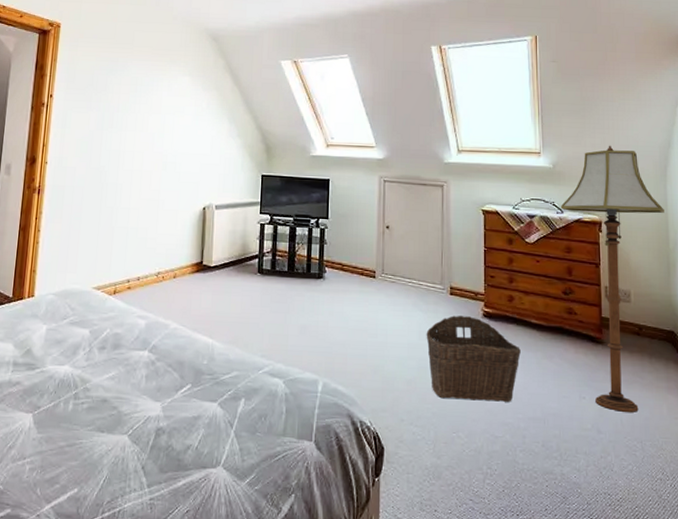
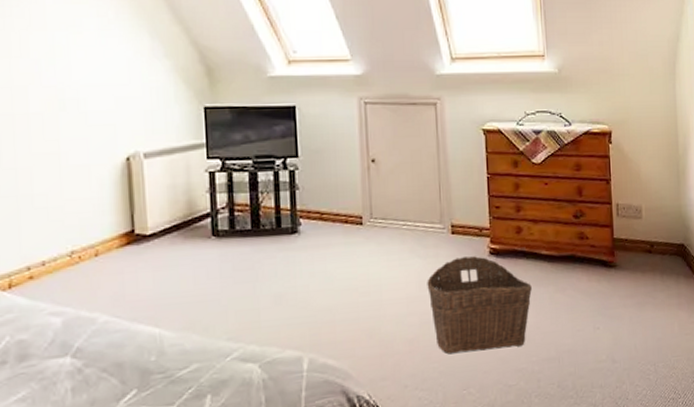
floor lamp: present [560,145,664,412] -> none [568,42,674,337]

